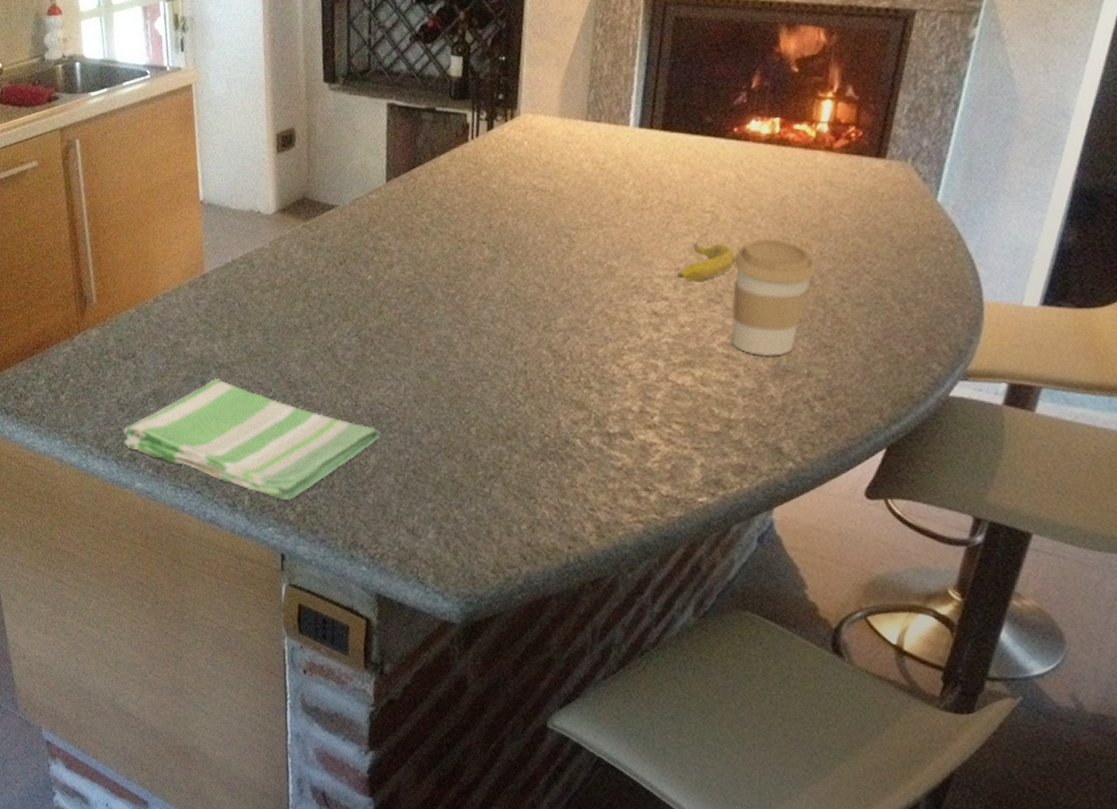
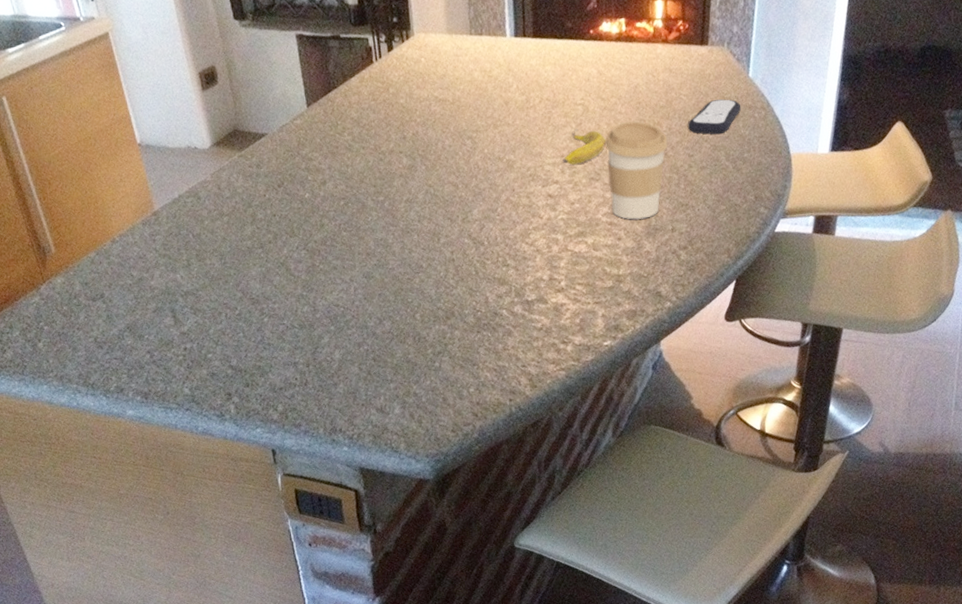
dish towel: present [123,378,381,500] -> none [106,305,341,403]
remote control: none [845,225,922,267] -> present [687,99,741,135]

